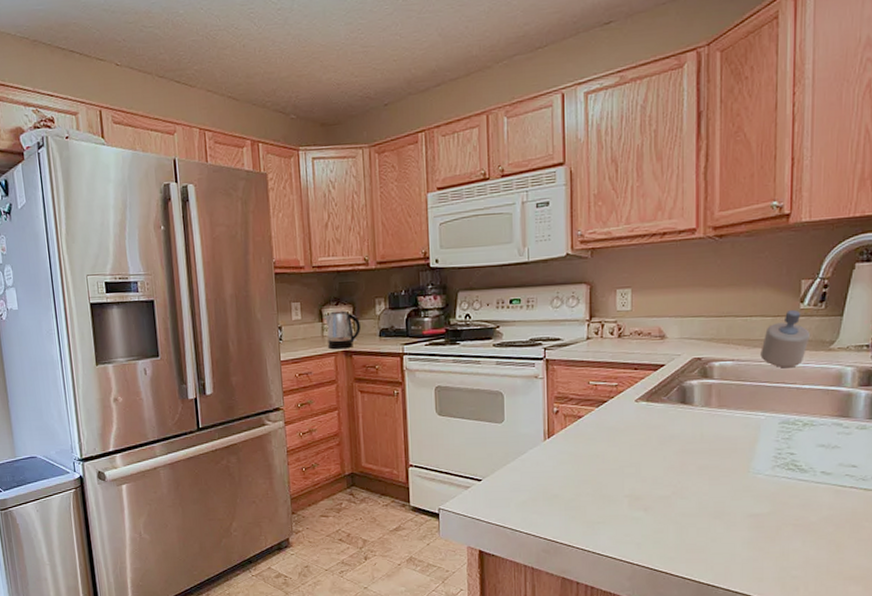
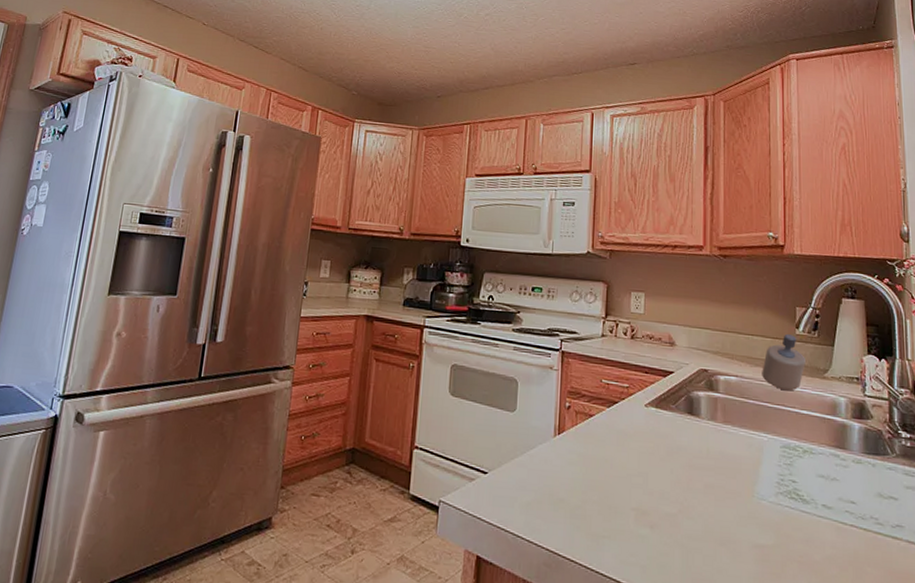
kettle: present [325,310,361,349] -> none [351,274,386,314]

